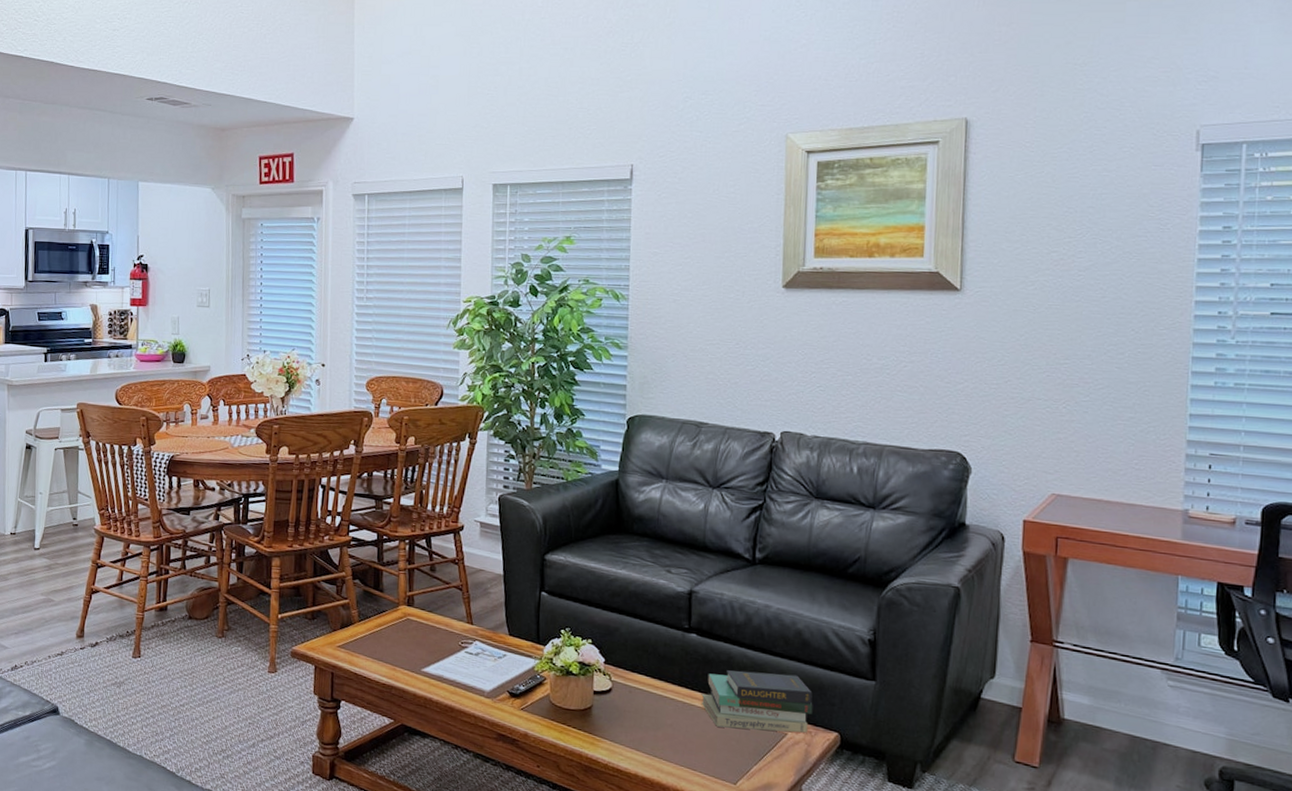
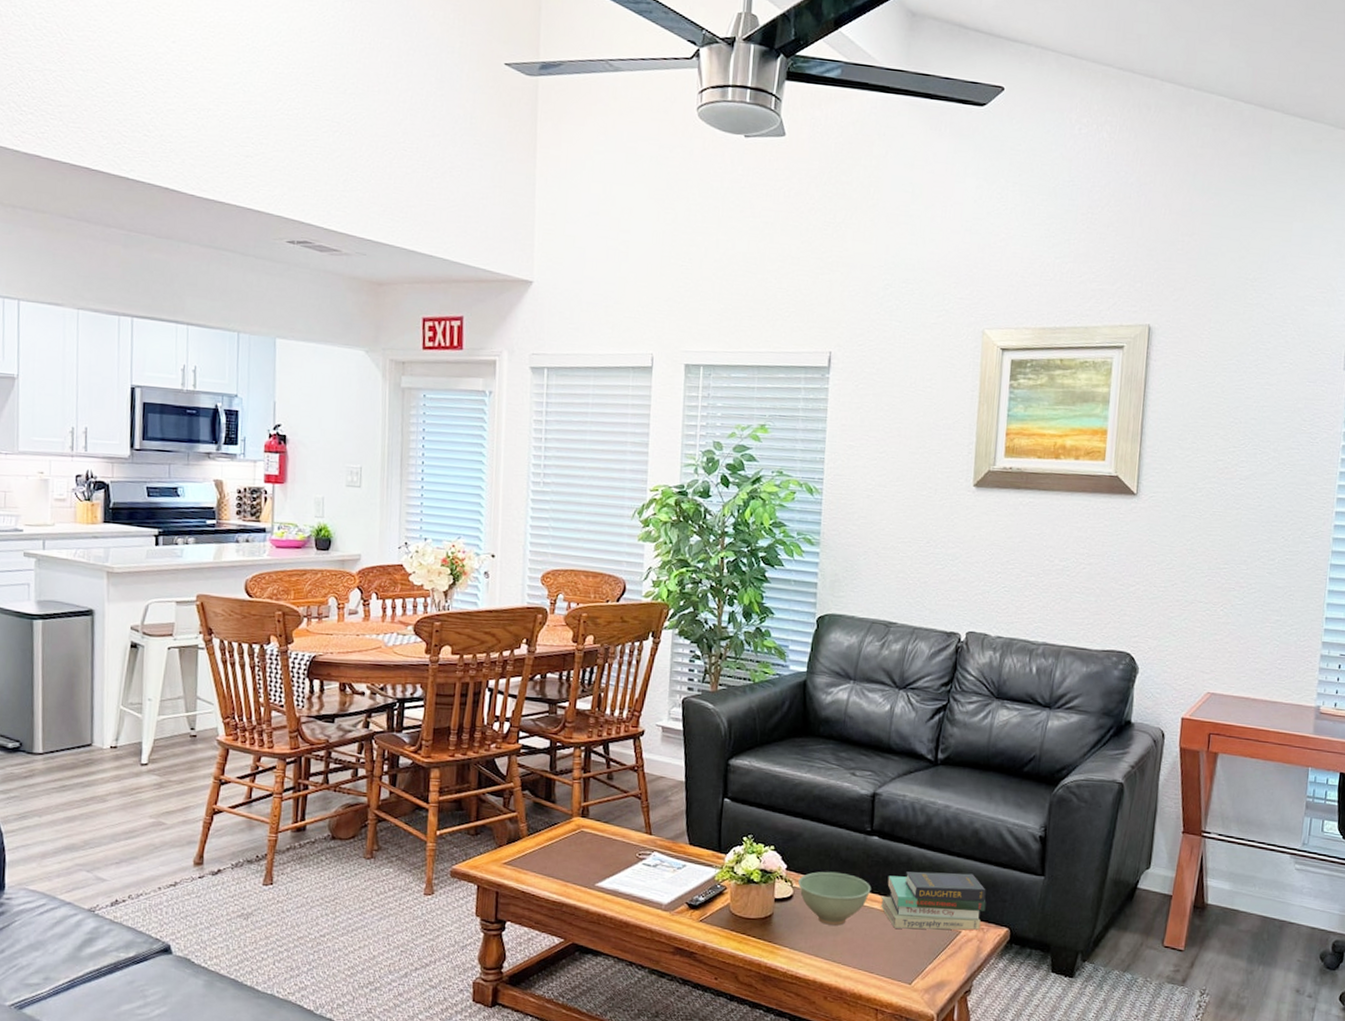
bowl: none [617,666,691,721] -> present [798,871,871,926]

